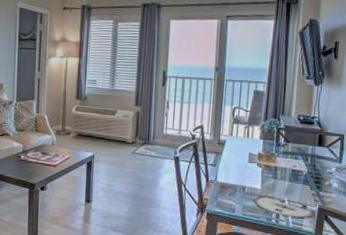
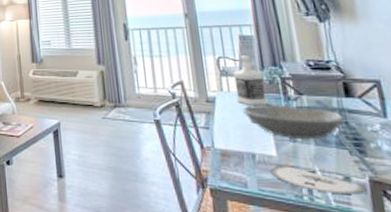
bottle: none [241,107,265,149] -> present [233,55,269,105]
bowl: none [243,148,313,178] -> present [241,105,344,140]

